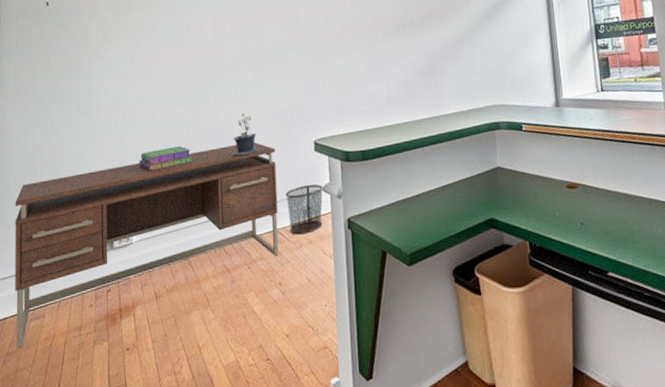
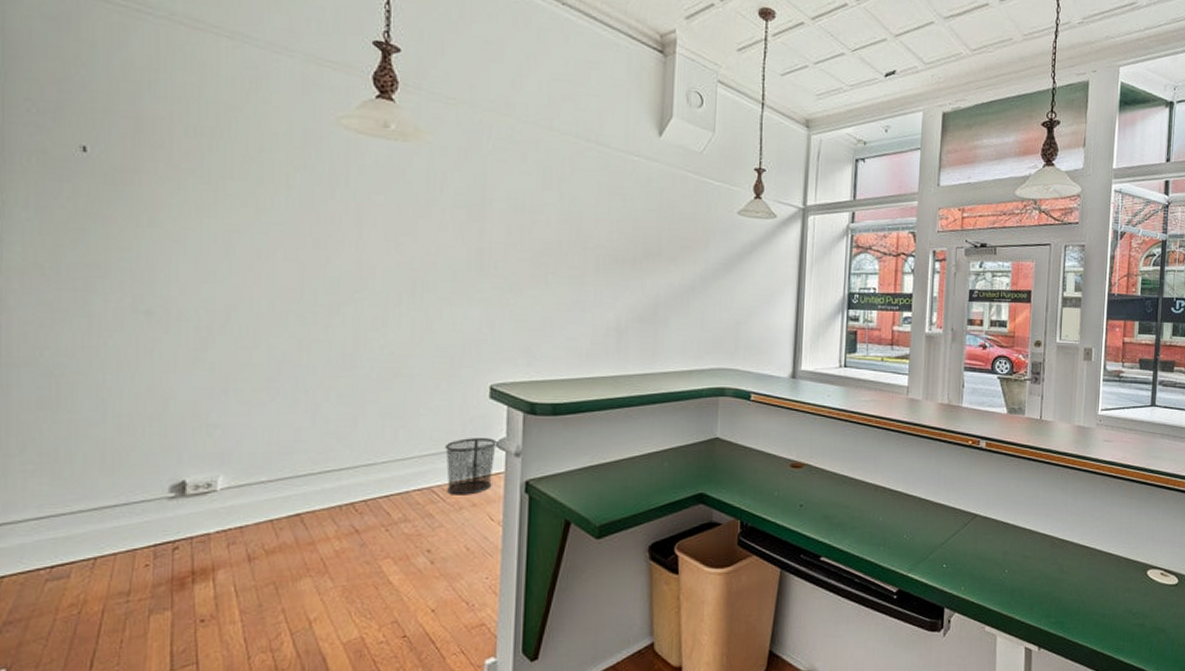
desk: present [15,142,279,349] -> none [20,378,435,617]
stack of books: present [139,145,193,171] -> none [231,372,315,401]
potted plant: present [230,114,257,158] -> none [370,342,411,396]

